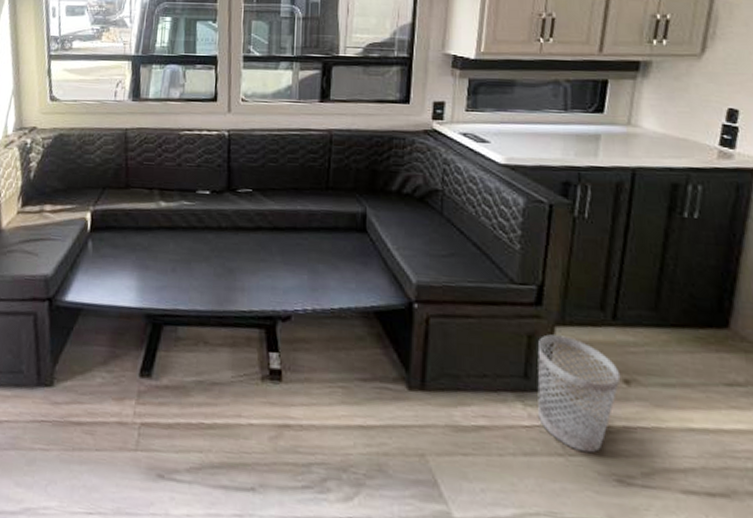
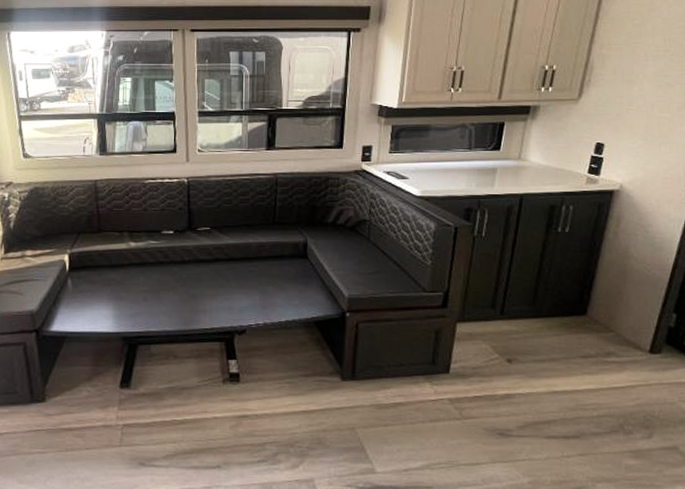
wastebasket: present [537,334,621,454] -> none [442,329,505,416]

